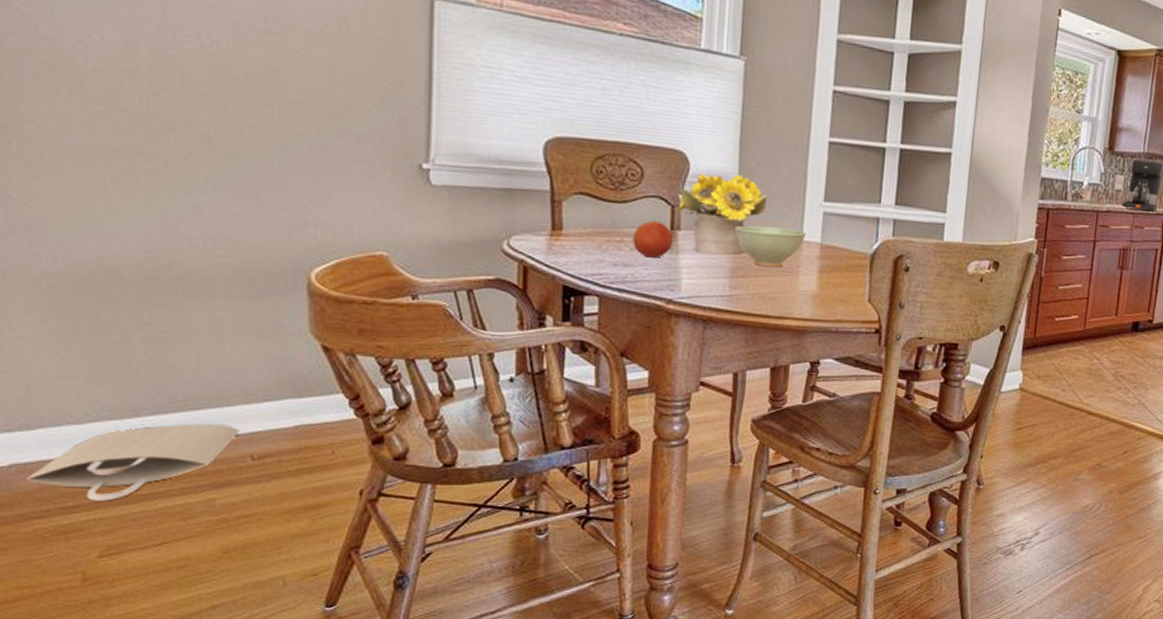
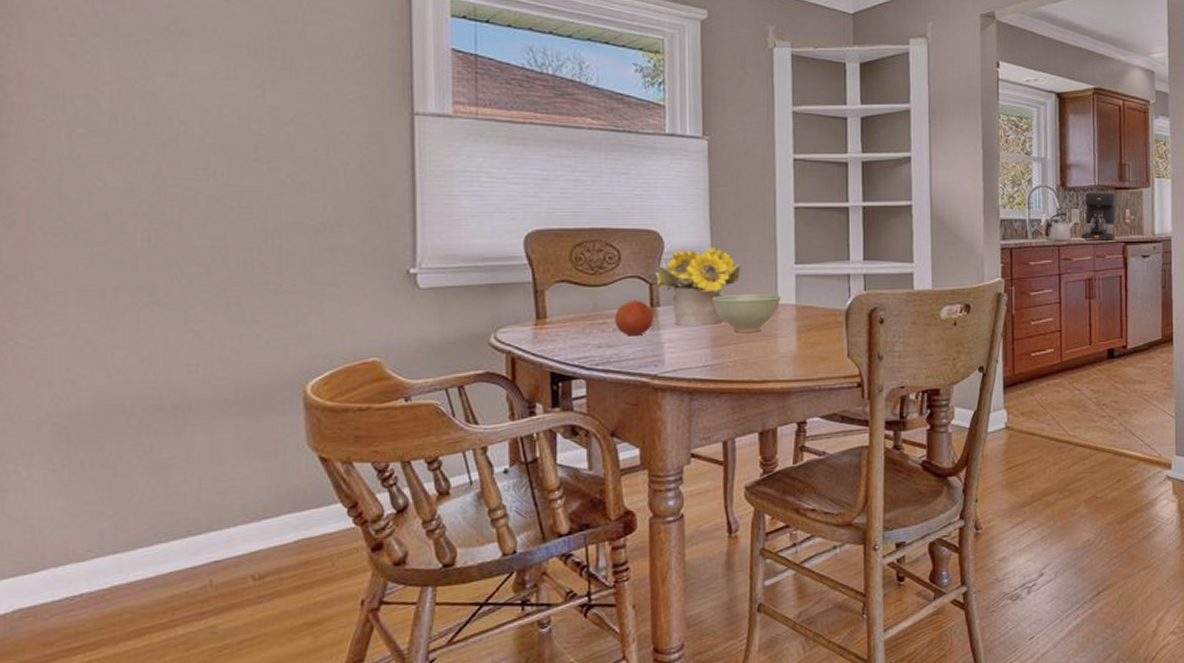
tote bag: present [25,424,239,501] -> none [28,547,240,640]
kettle: none [1084,177,1118,208] -> present [1044,212,1075,242]

